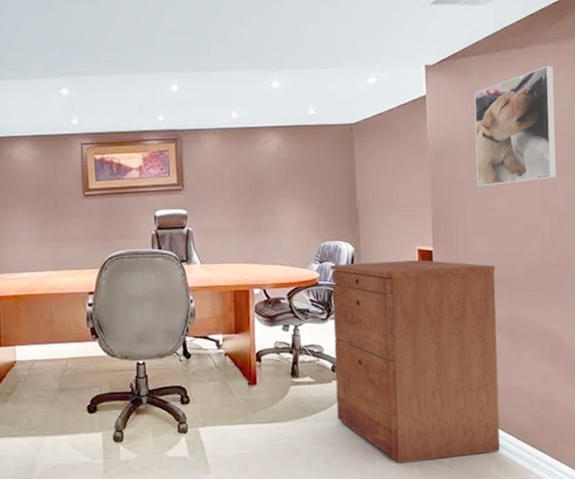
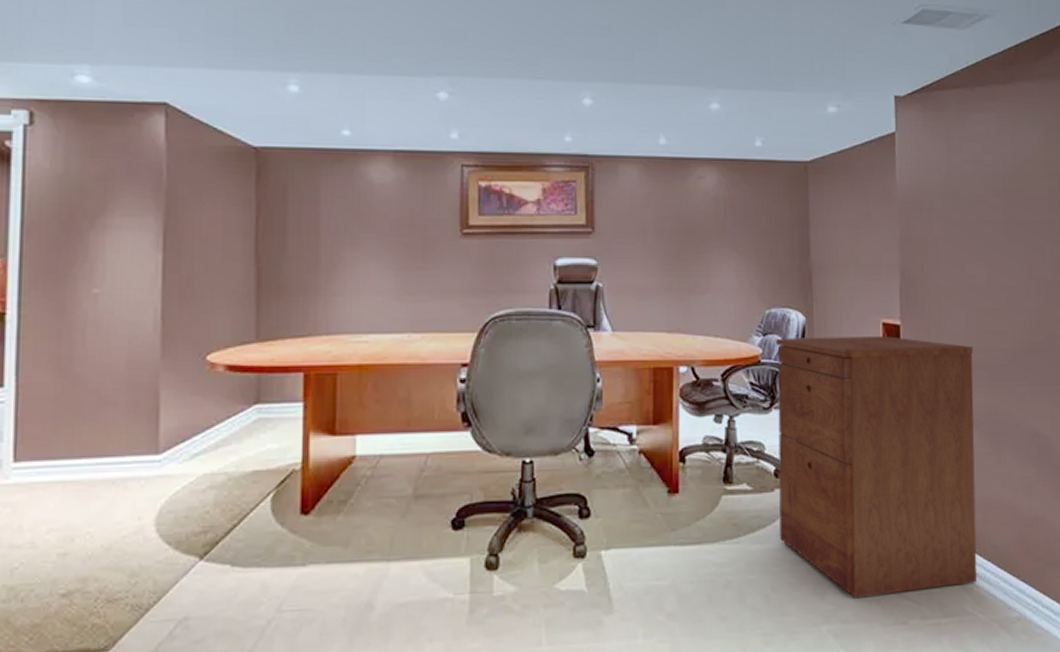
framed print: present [474,65,557,187] -> none [951,106,1044,249]

